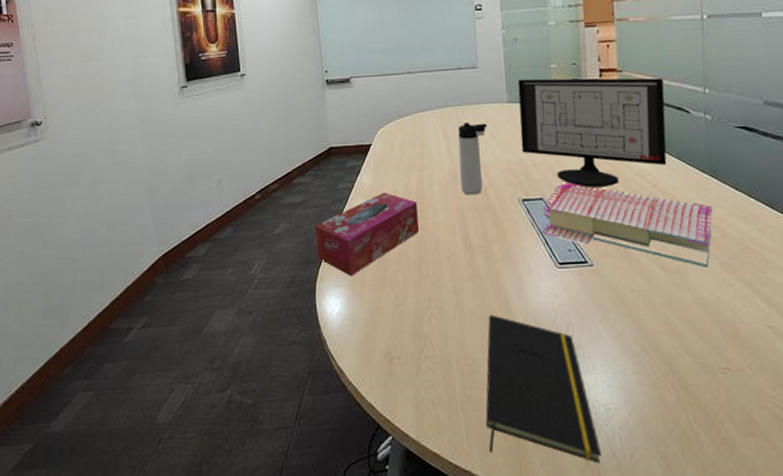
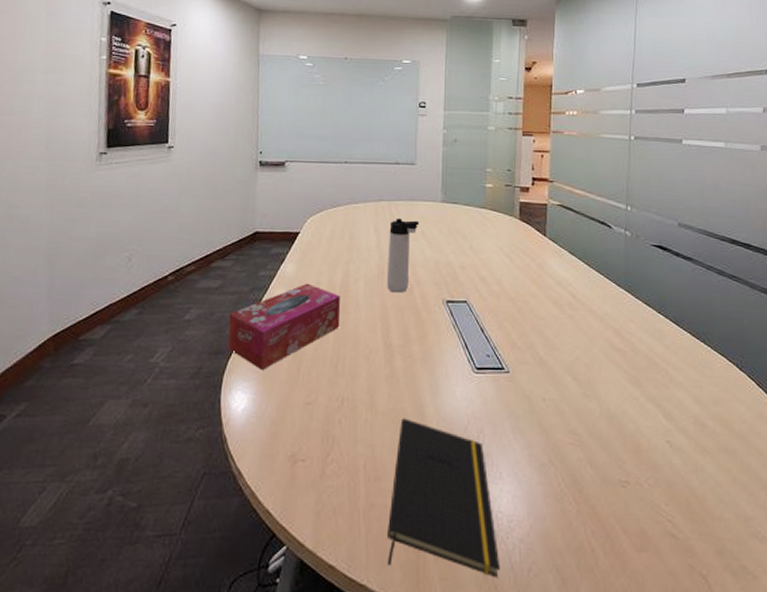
computer monitor: present [518,77,667,187] -> none [451,180,591,294]
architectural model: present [541,182,713,268] -> none [462,287,625,380]

